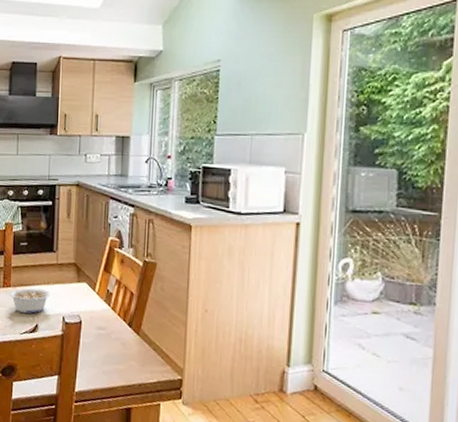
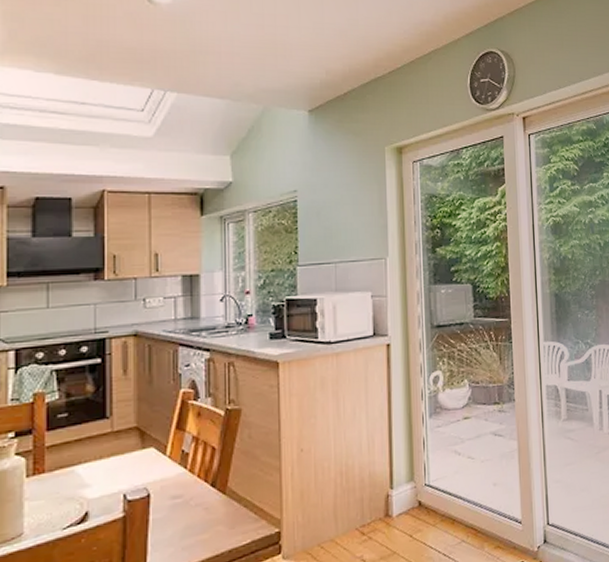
legume: present [9,288,51,314] -> none [43,466,105,502]

